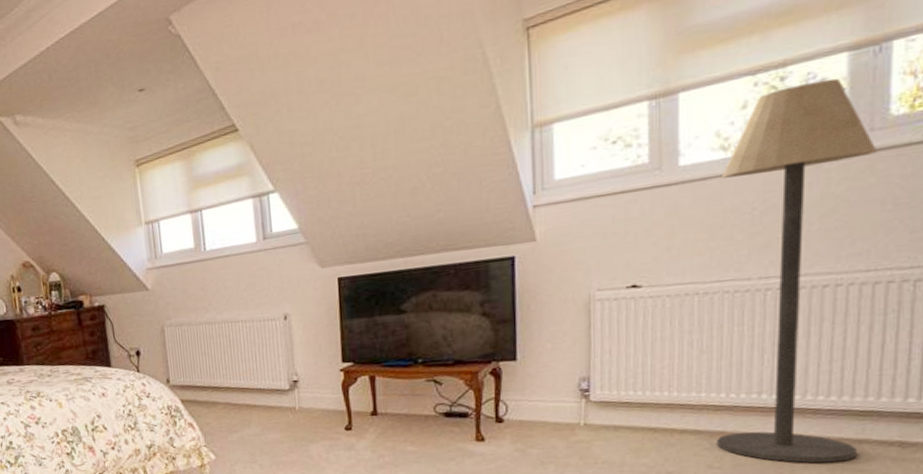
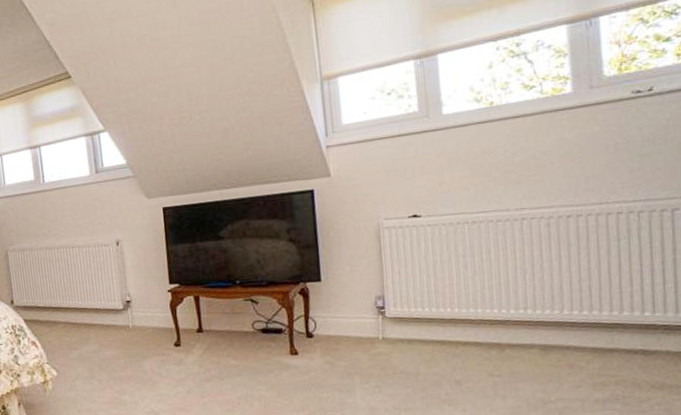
floor lamp: present [717,78,877,464] -> none [478,45,609,370]

